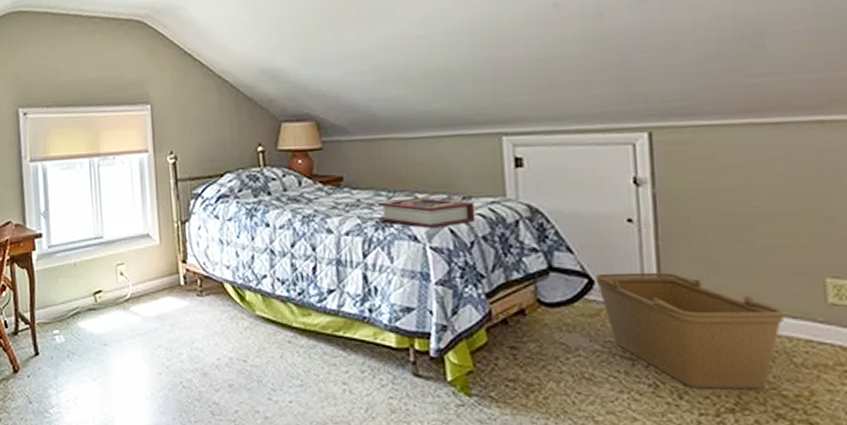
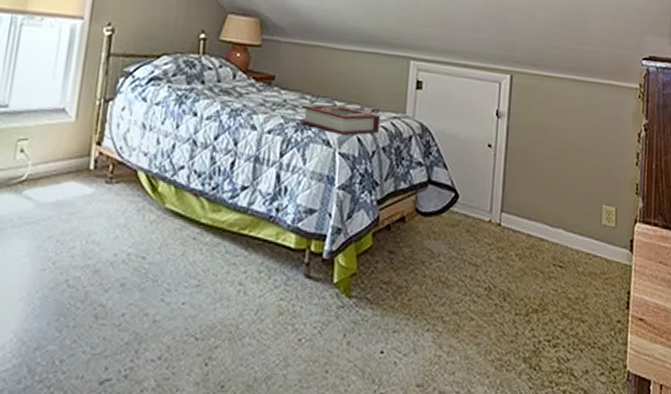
bicycle basket: present [595,272,785,389] -> none [460,189,576,293]

